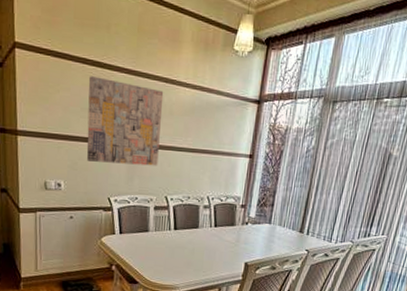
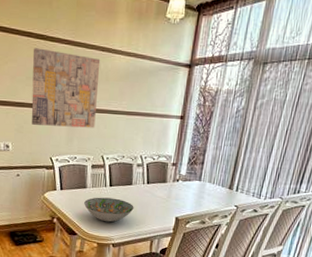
decorative bowl: none [146,241,201,269] -> present [84,197,134,223]

